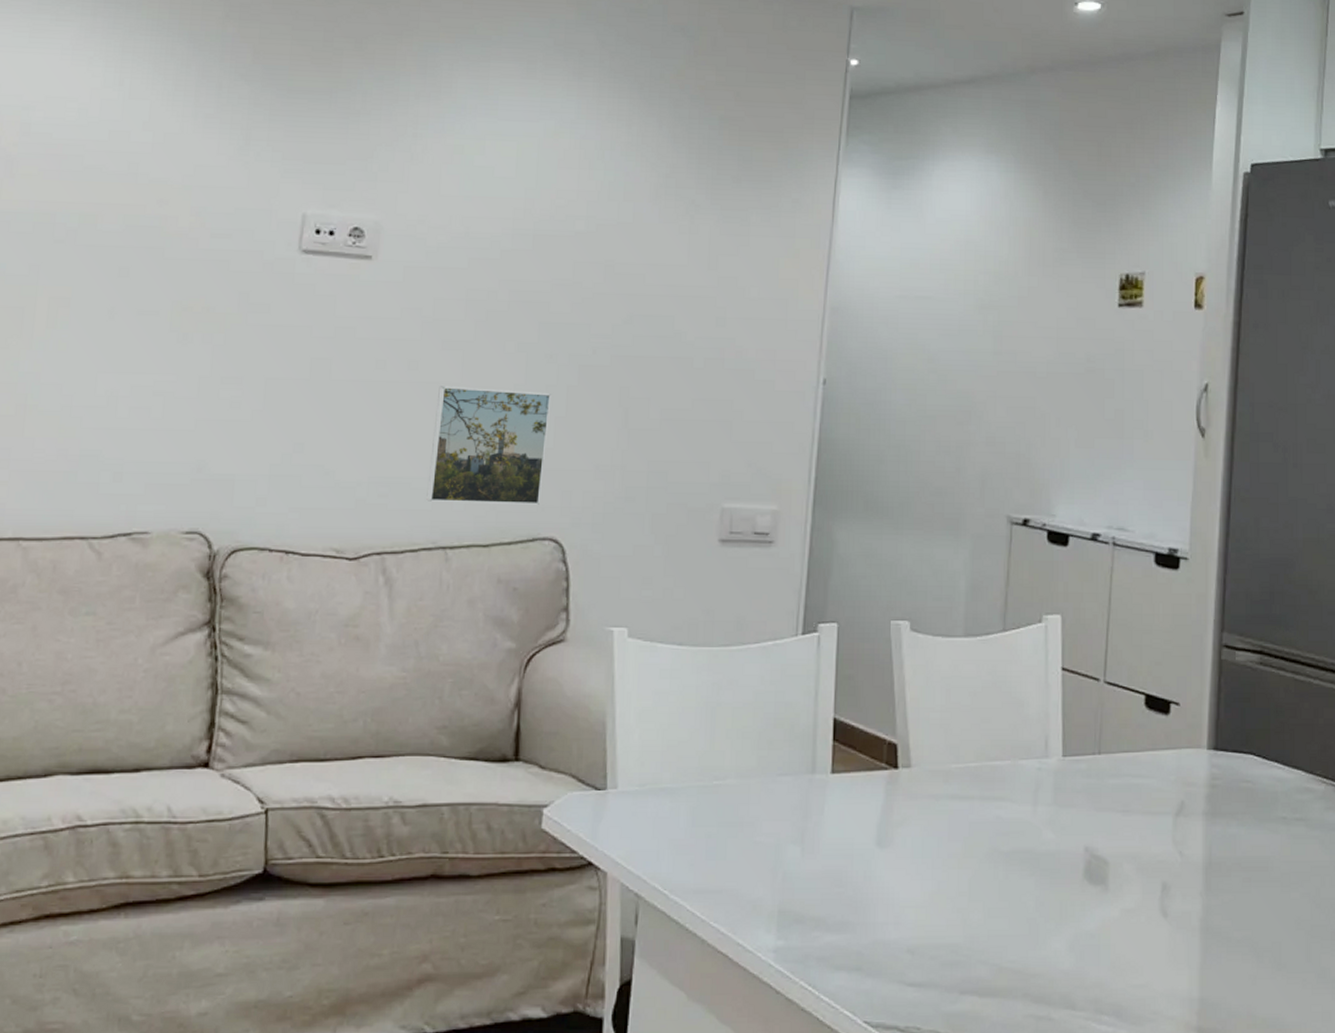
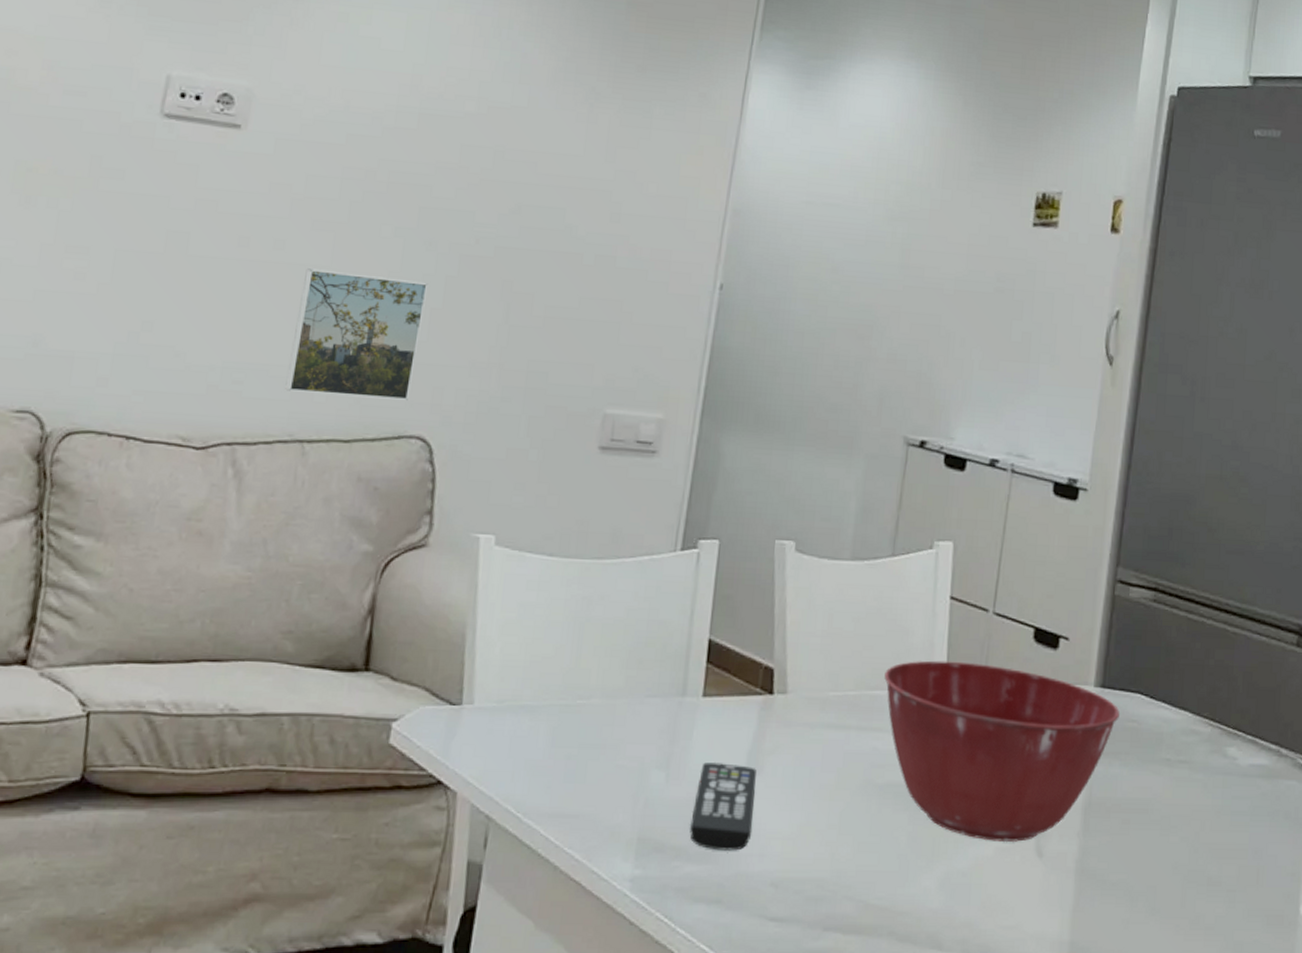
remote control: none [826,835,887,920] -> present [689,761,756,851]
mixing bowl: none [1003,730,1234,904] -> present [884,660,1120,843]

